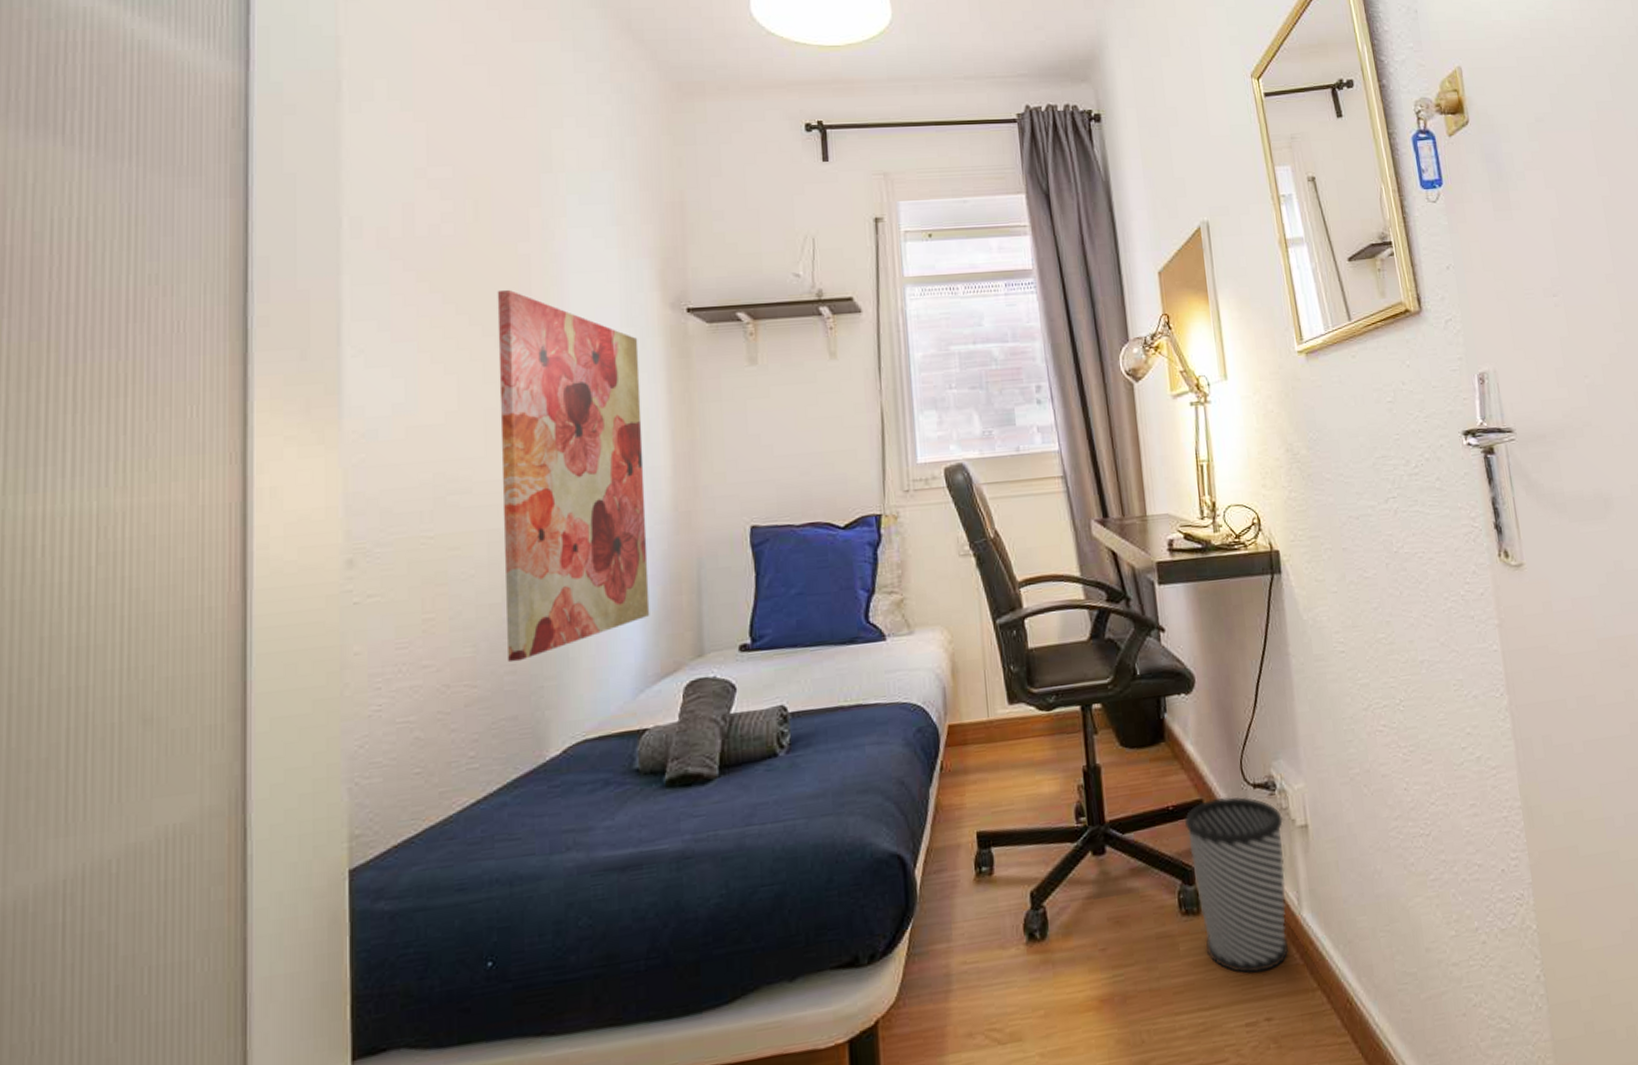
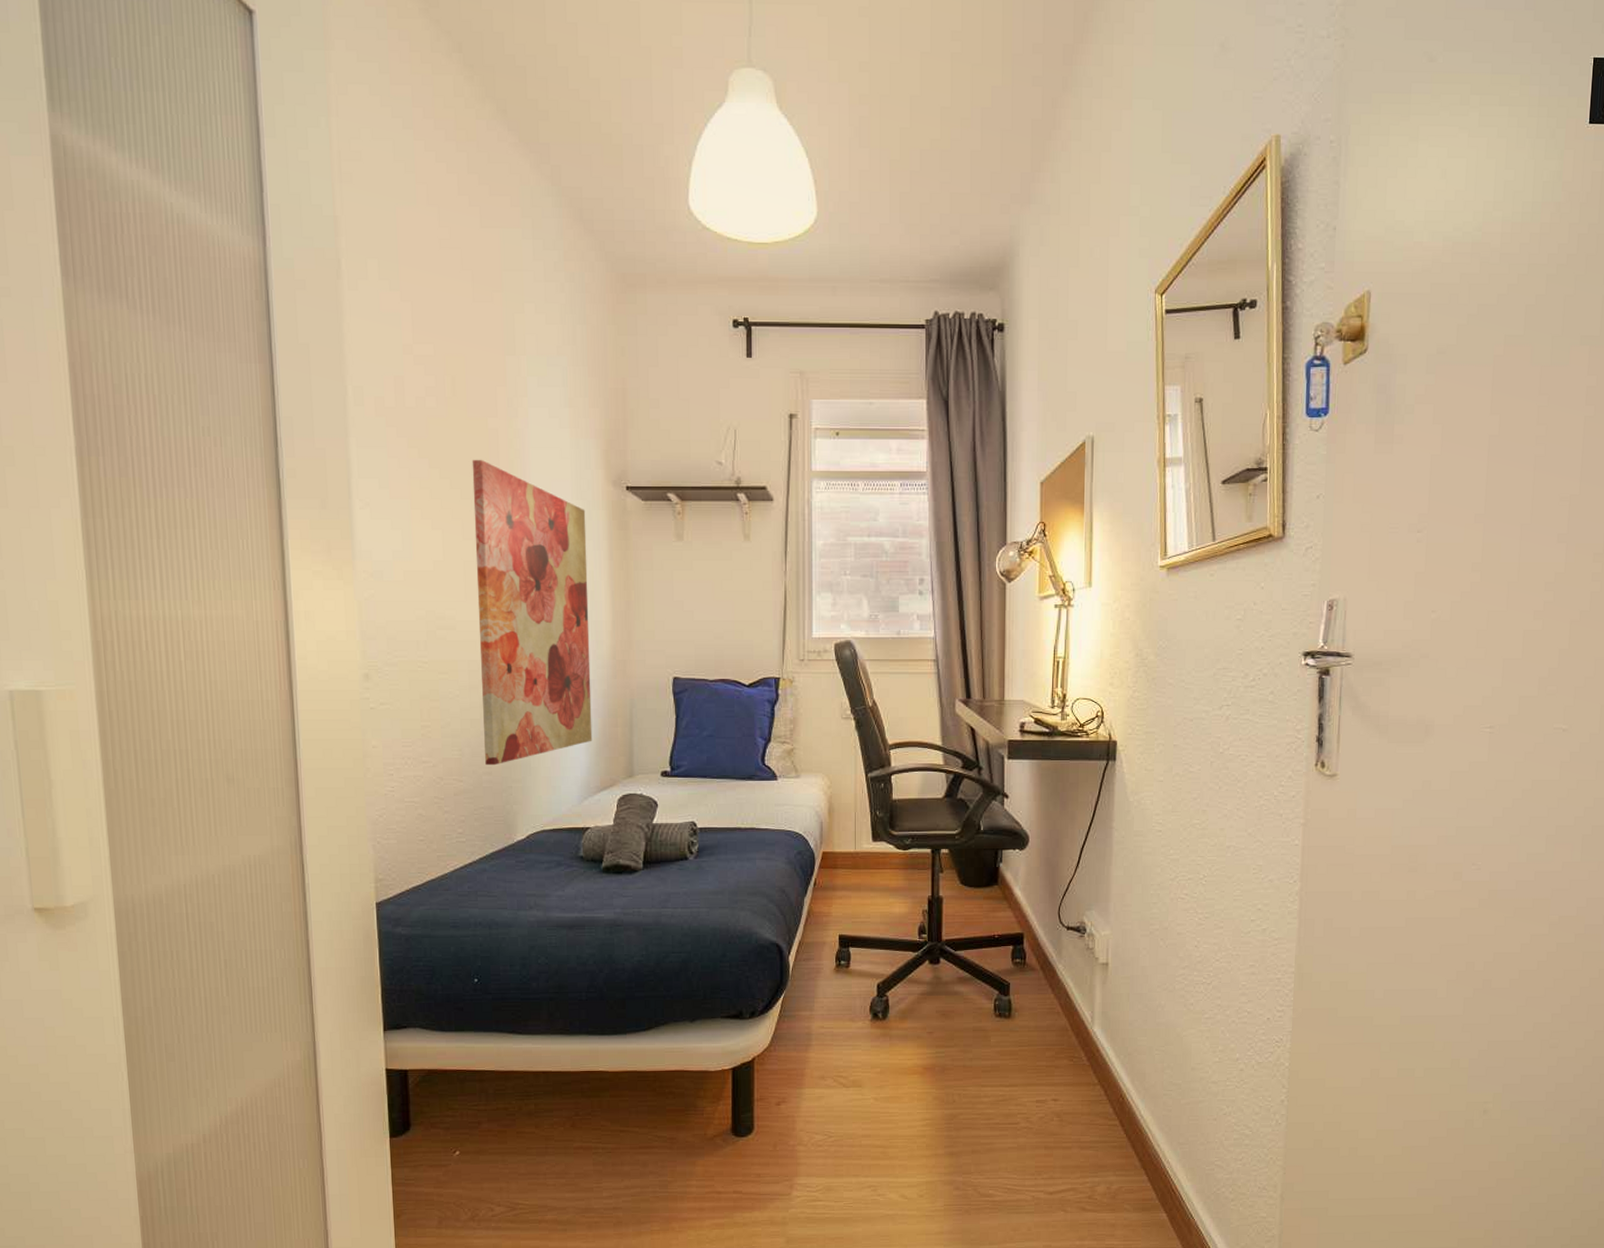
wastebasket: present [1183,796,1290,974] -> none [1006,933,1089,1067]

